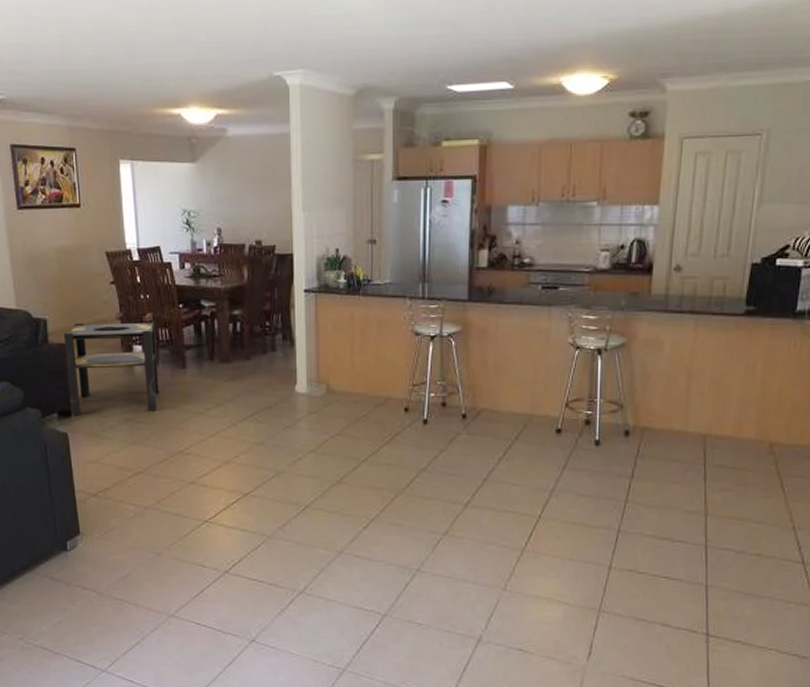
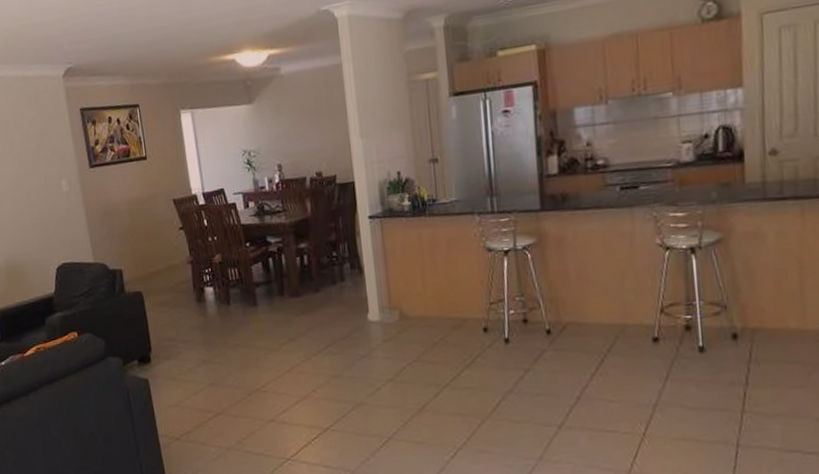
side table: present [63,320,159,415] -> none [138,261,233,361]

